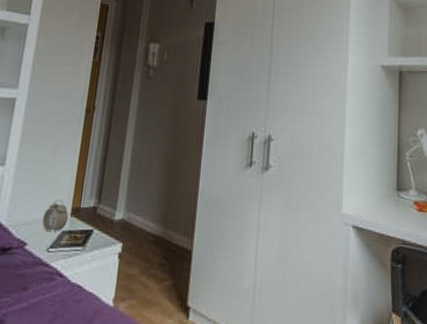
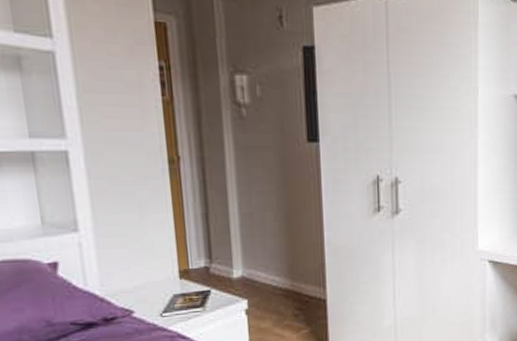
alarm clock: present [42,199,68,232] -> none [145,263,177,297]

